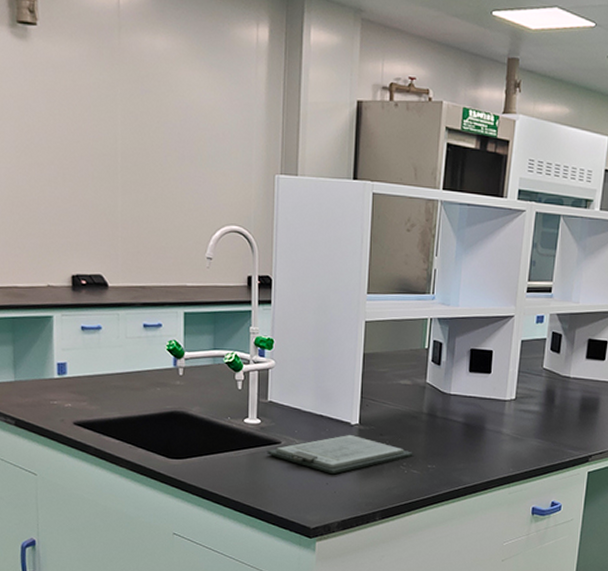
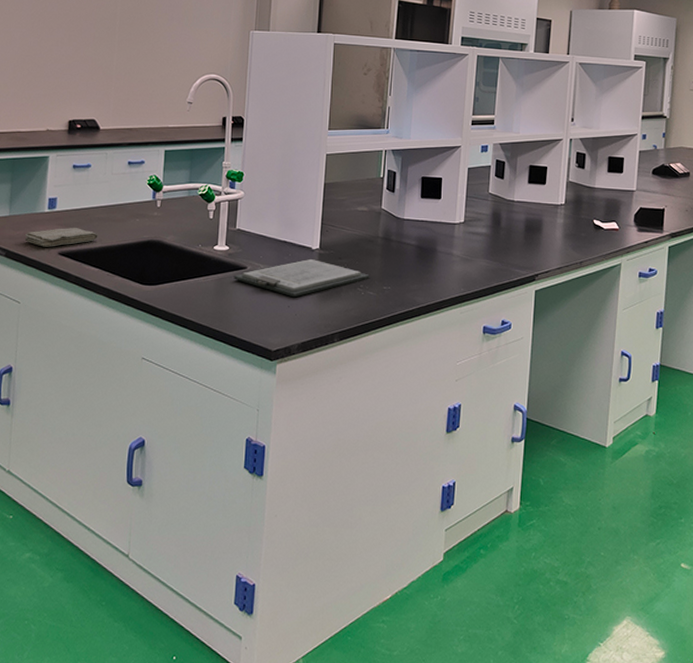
washcloth: none [35,396,116,416] -> present [25,228,98,247]

